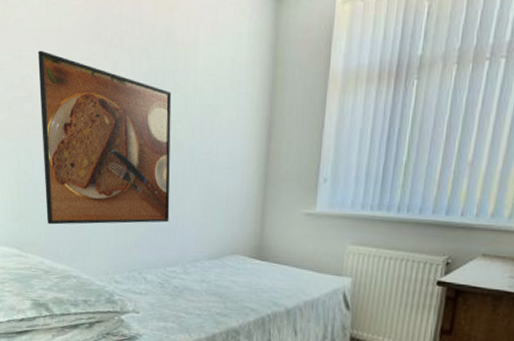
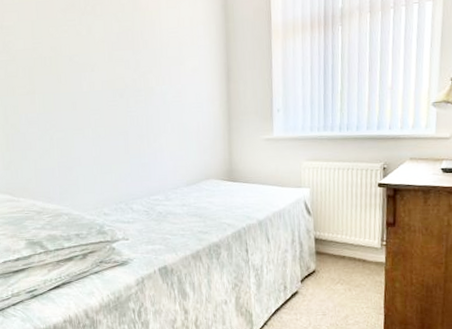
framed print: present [37,50,172,225] -> none [18,20,149,170]

